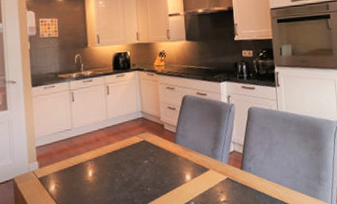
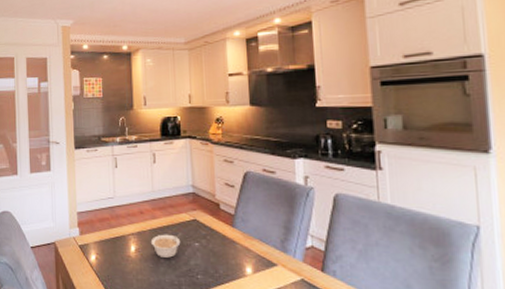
legume: none [106,154,133,178] -> present [150,233,182,258]

